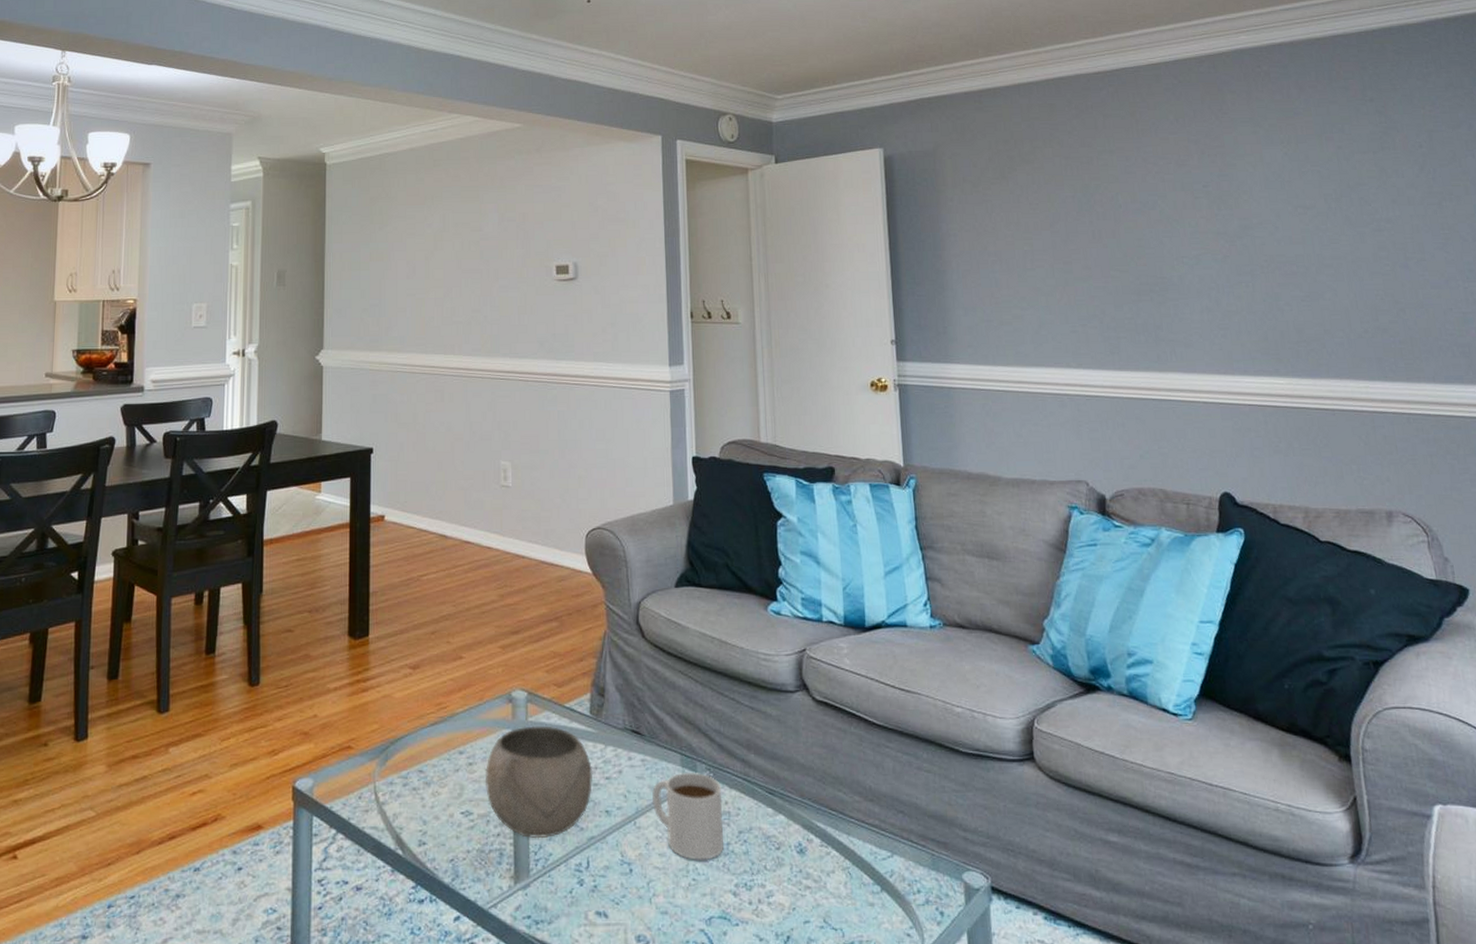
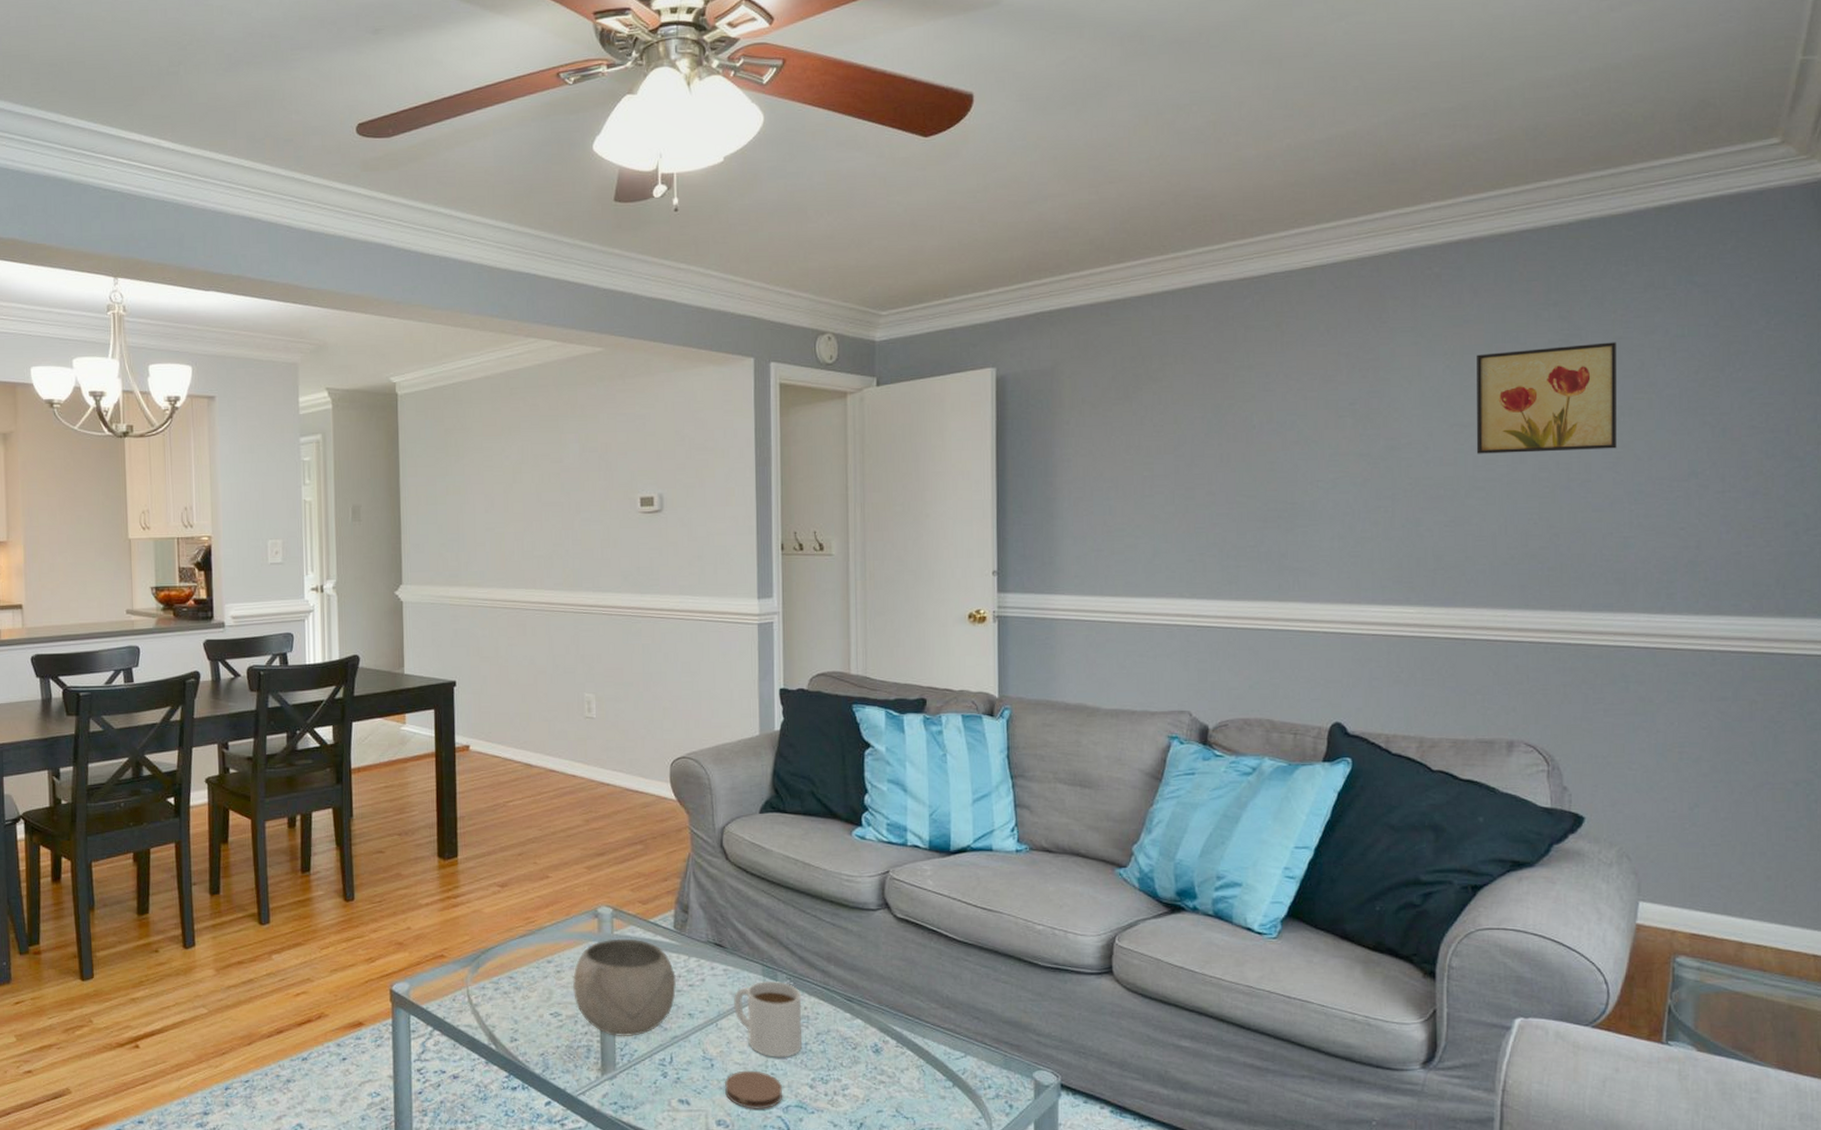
coaster: none [643,876,705,922] -> present [724,1070,783,1109]
wall art: none [1309,134,1444,234] -> present [1476,342,1617,454]

